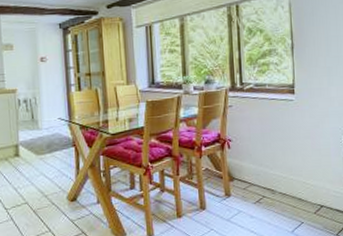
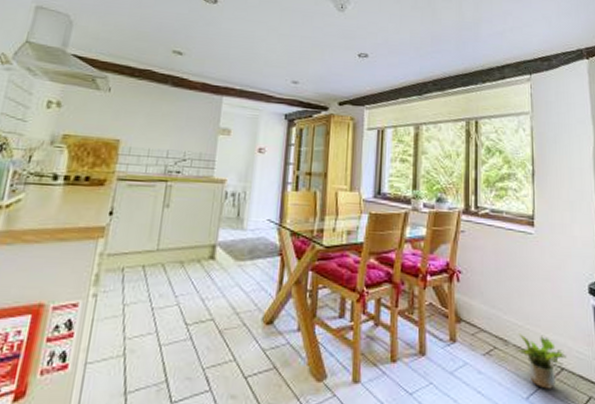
potted plant: none [282,183,325,223] -> present [516,333,566,389]

